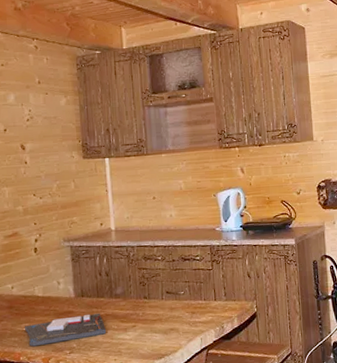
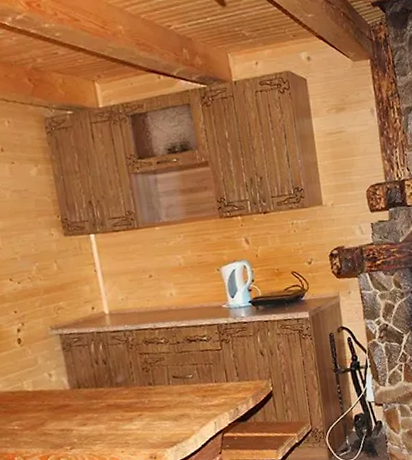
board game: present [25,313,106,347] -> none [16,404,109,446]

